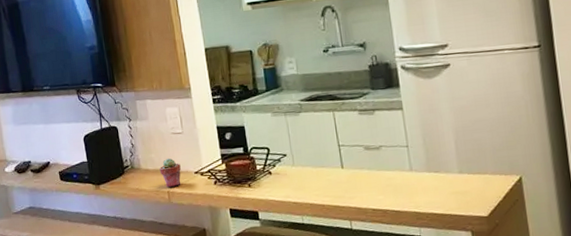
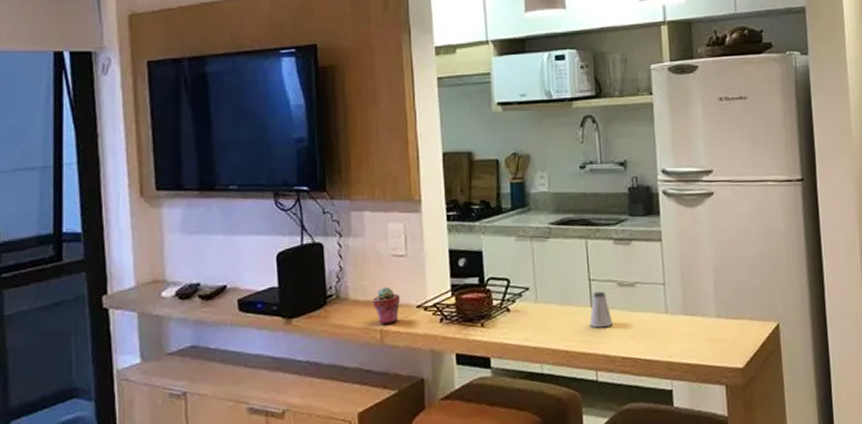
saltshaker: none [341,154,363,186] -> present [589,291,613,328]

